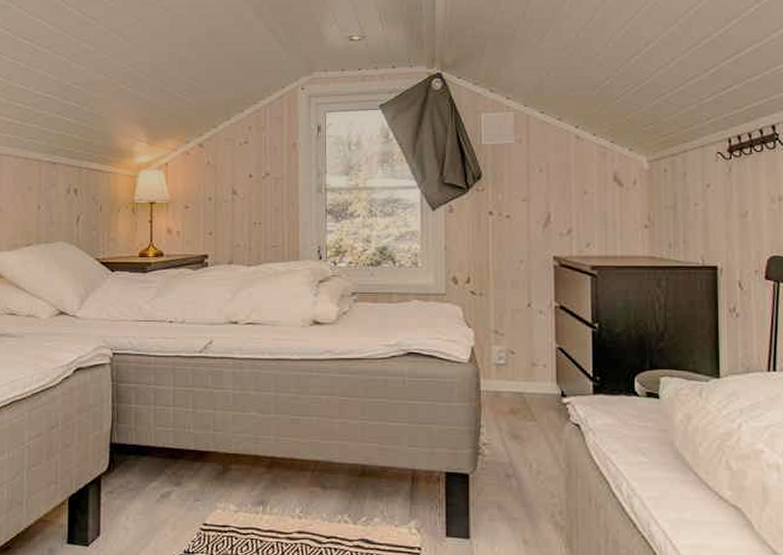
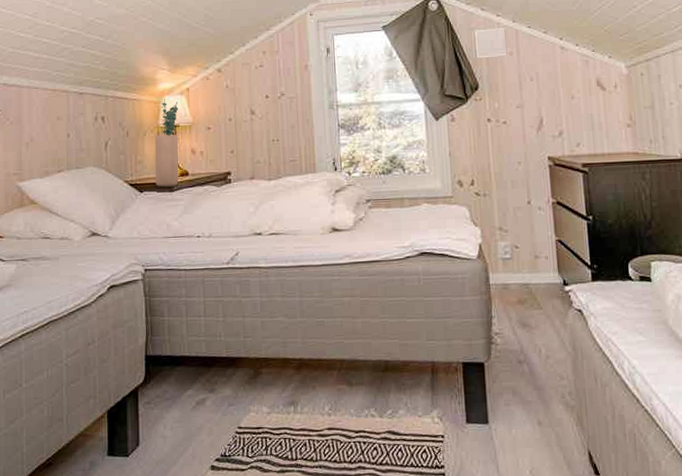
vase: none [128,173,156,268] -> present [154,99,179,188]

